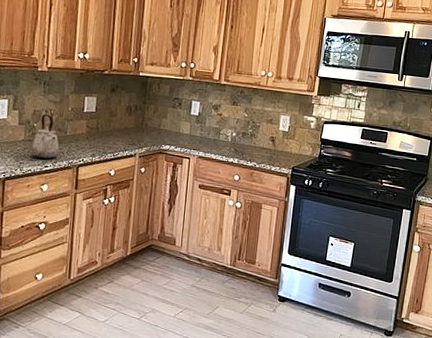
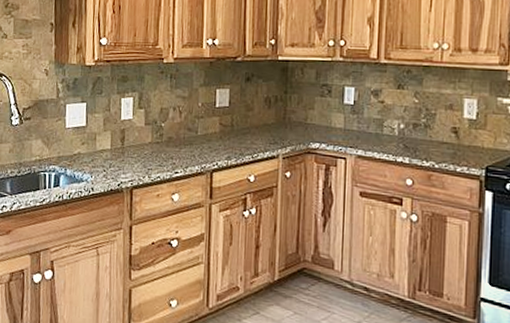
kettle: present [31,114,59,160] -> none [159,111,190,164]

